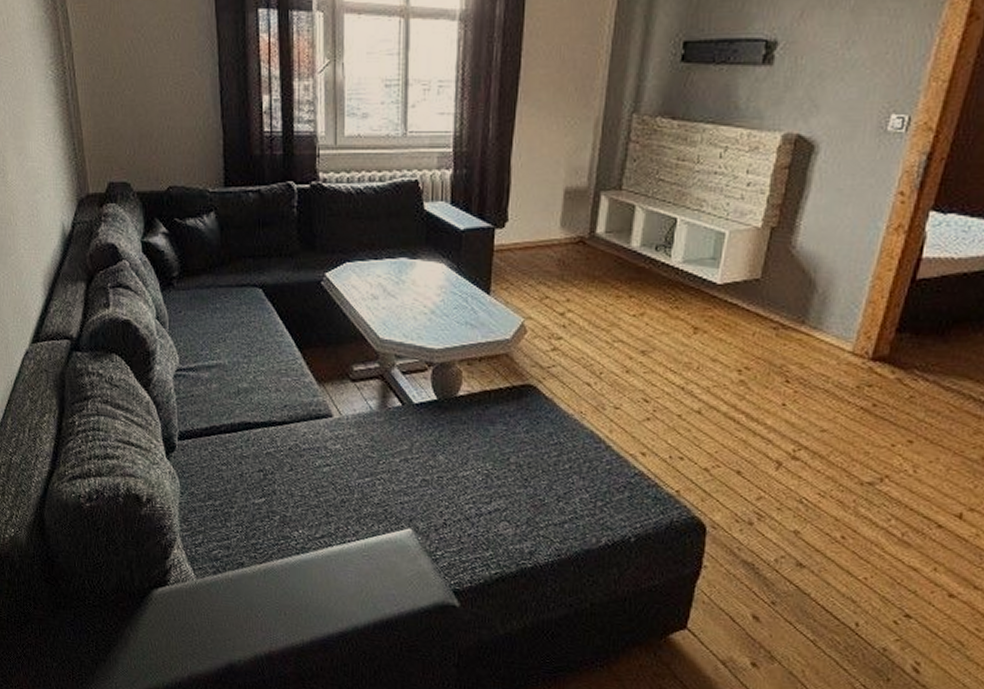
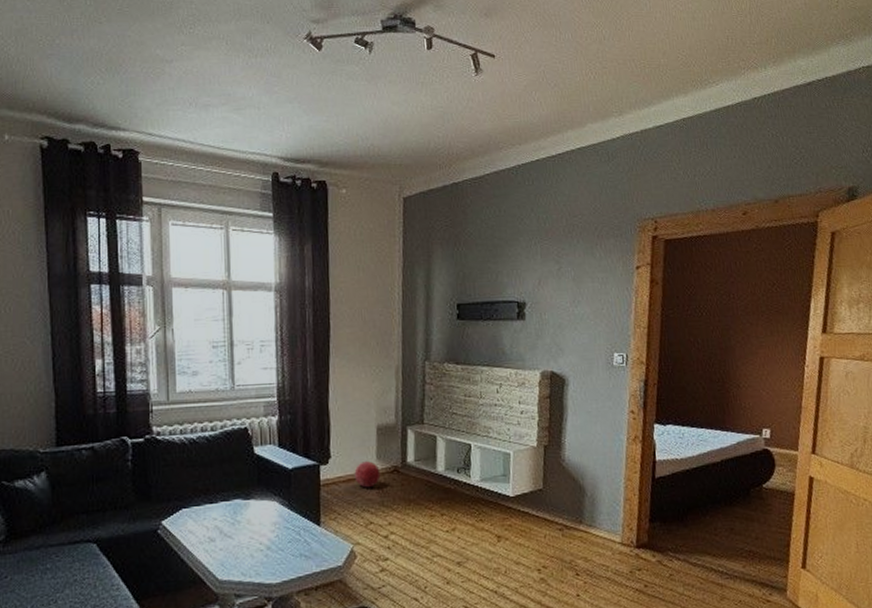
ball: none [533,228,564,259] -> present [354,461,381,488]

